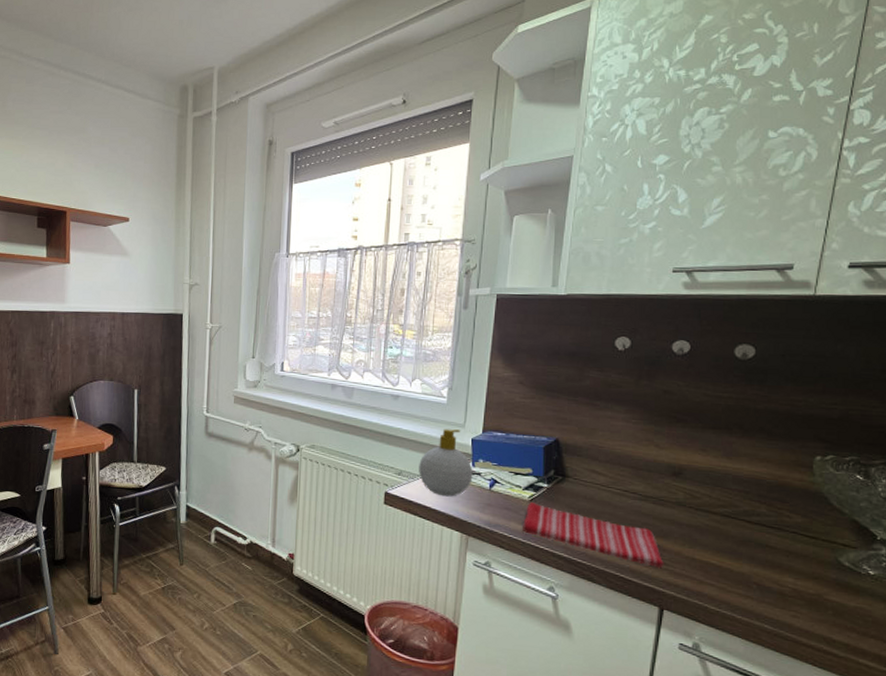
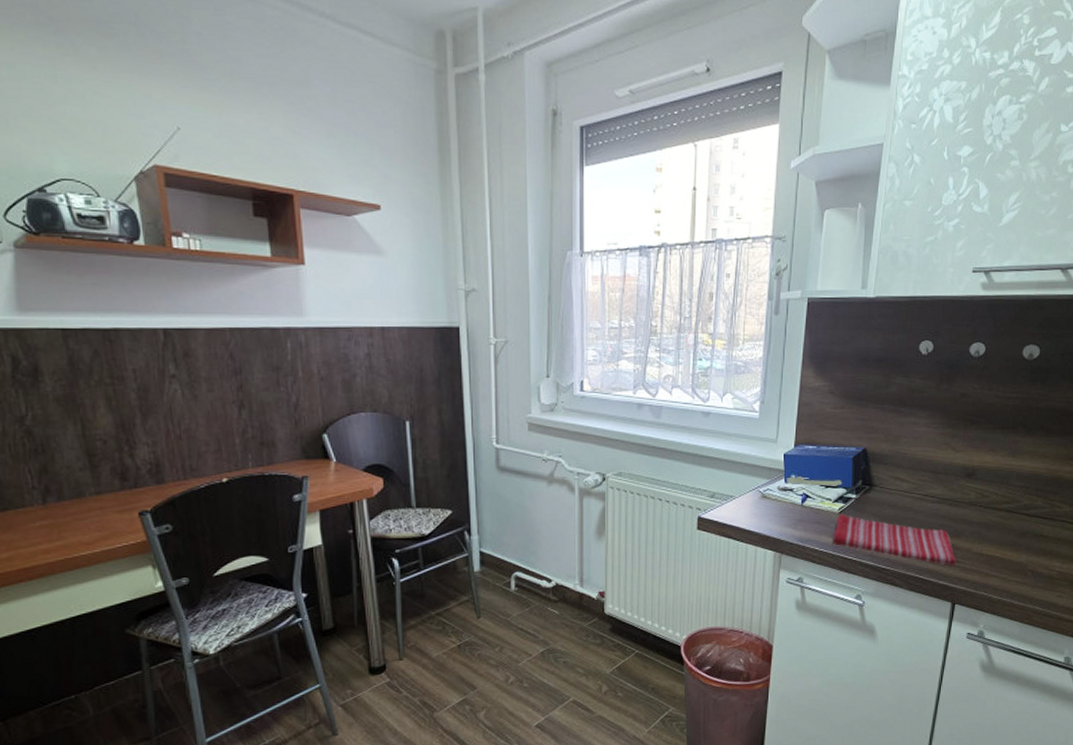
soap bottle: present [419,429,473,497] -> none [732,445,785,516]

